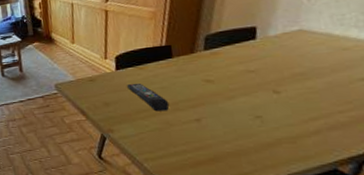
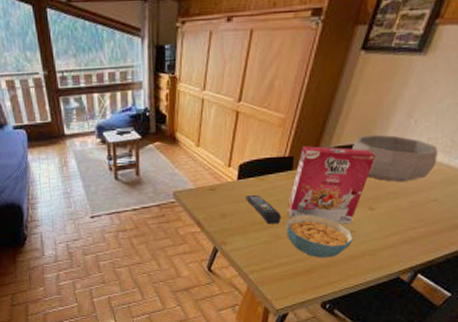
cereal box: none [173,31,269,109] -> present [286,146,377,224]
cereal bowl: none [176,99,262,146] -> present [287,214,354,258]
decorative bowl: none [235,15,351,62] -> present [351,134,438,182]

